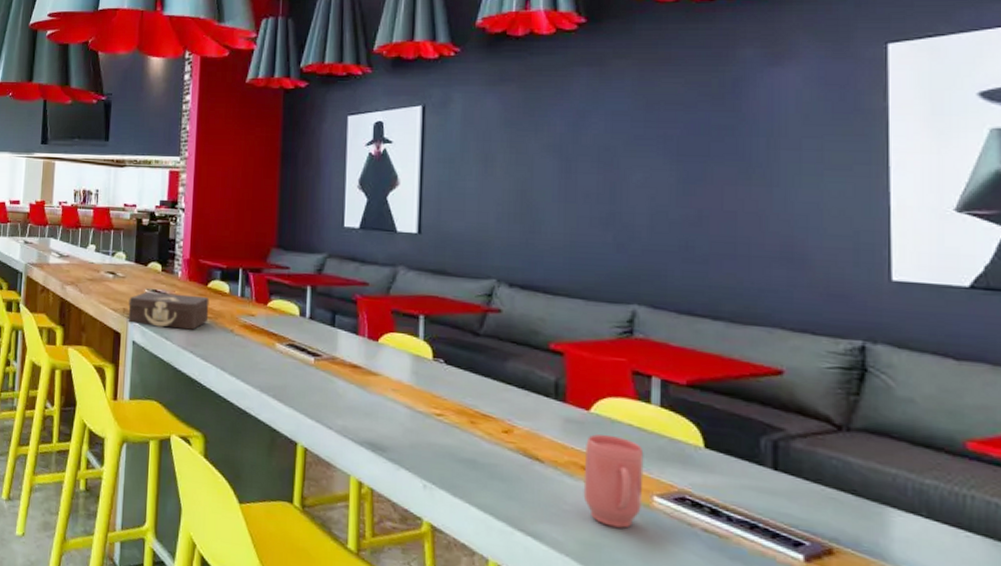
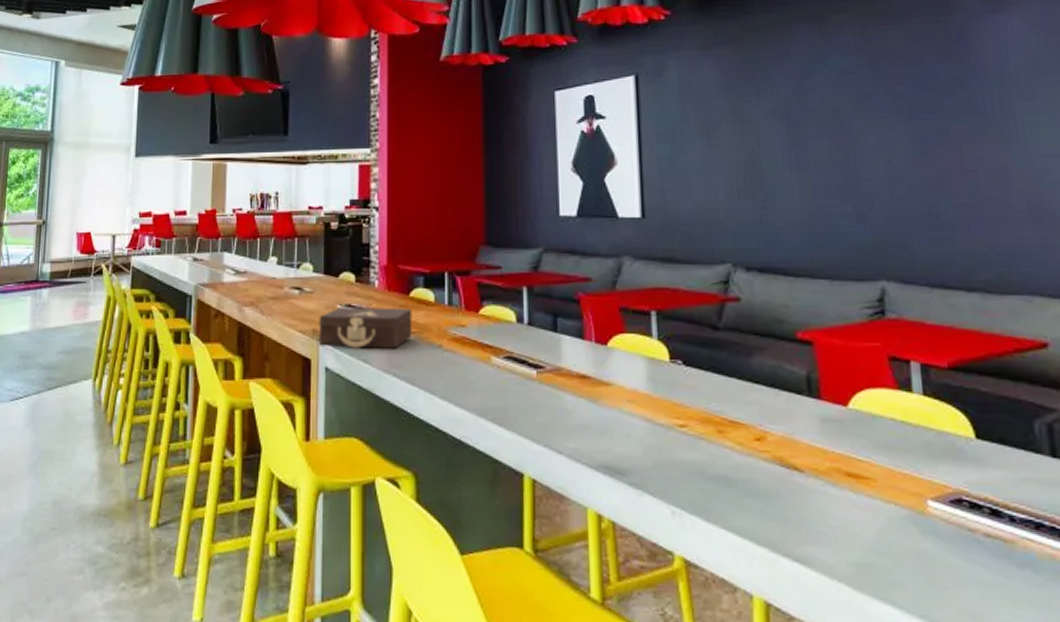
mug: present [583,434,644,528] -> none [847,432,916,542]

